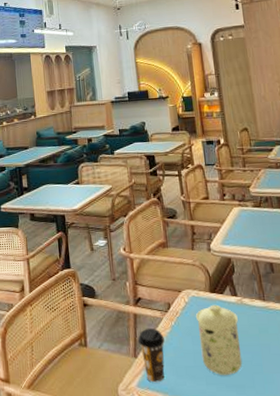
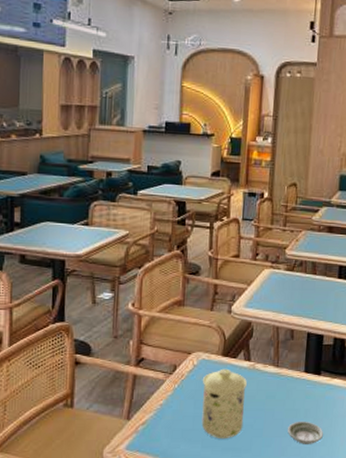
coffee cup: present [138,328,165,383] -> none [134,391,164,445]

